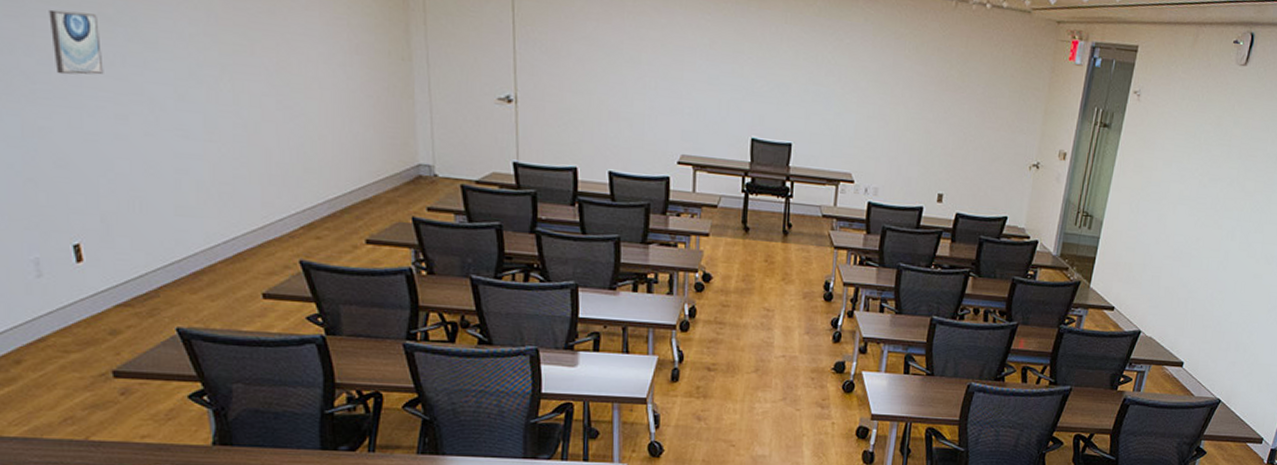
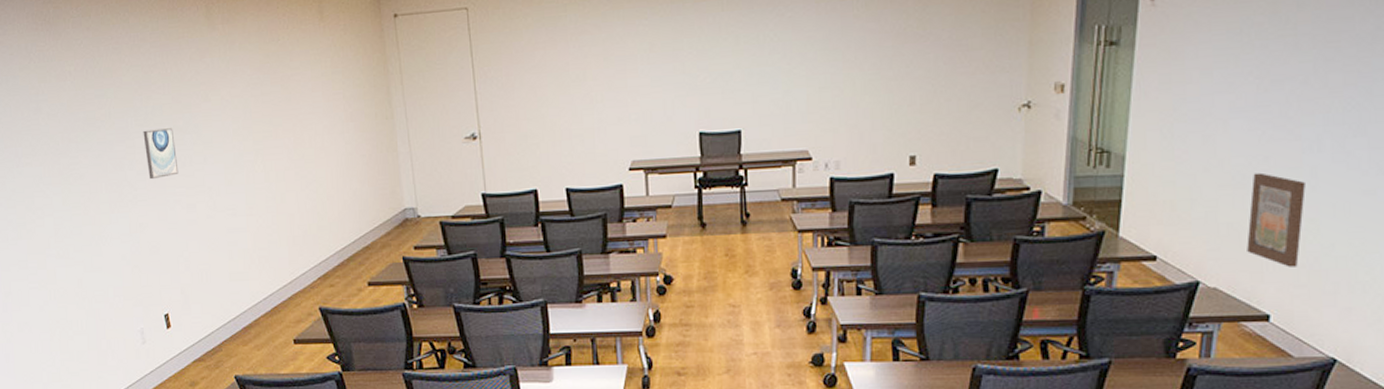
wall art: none [1175,250,1220,327] -> present [1247,172,1306,267]

